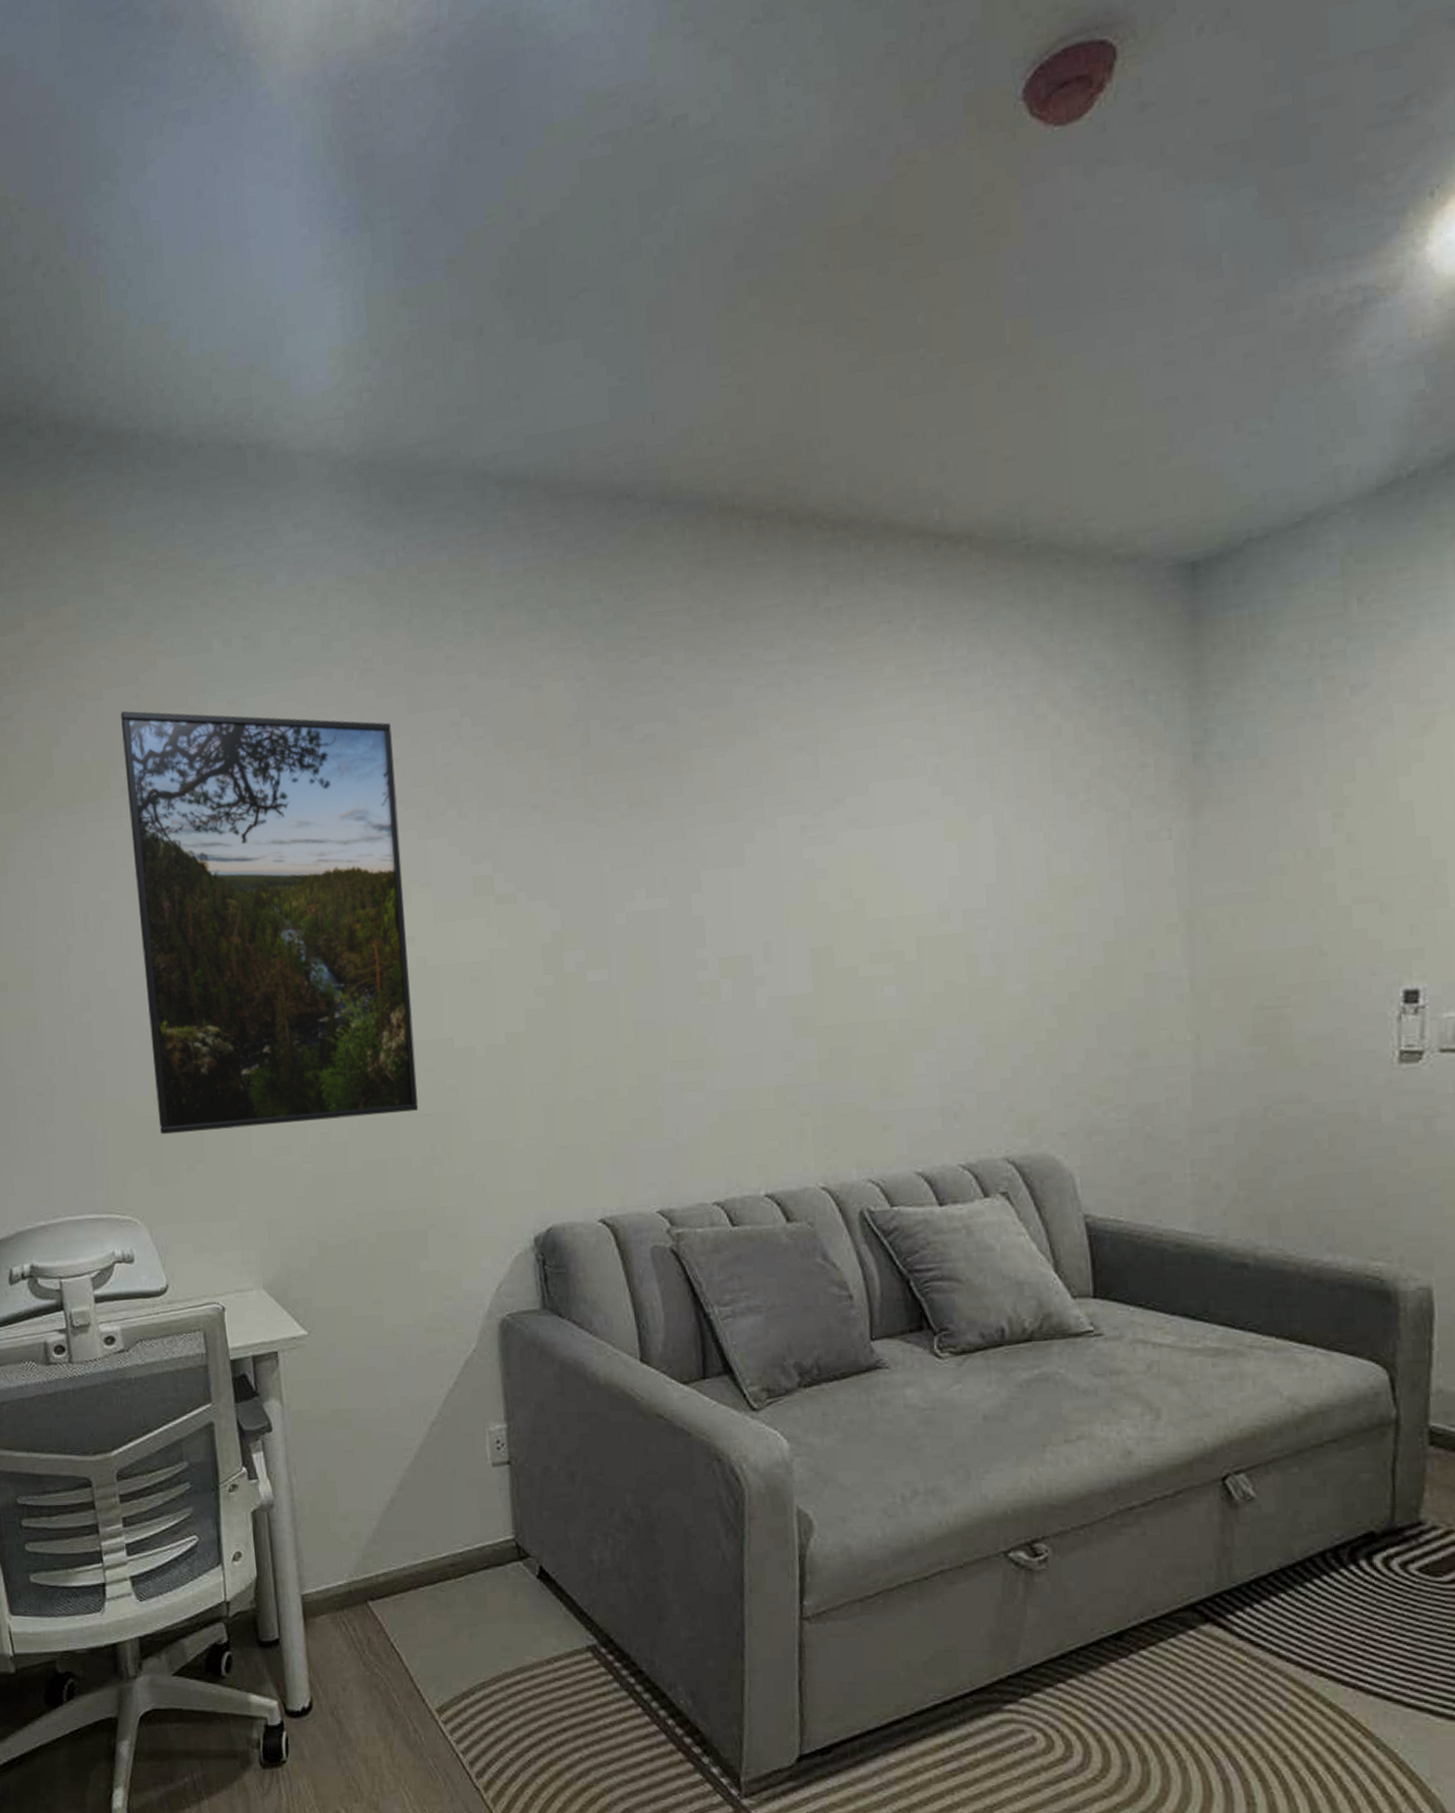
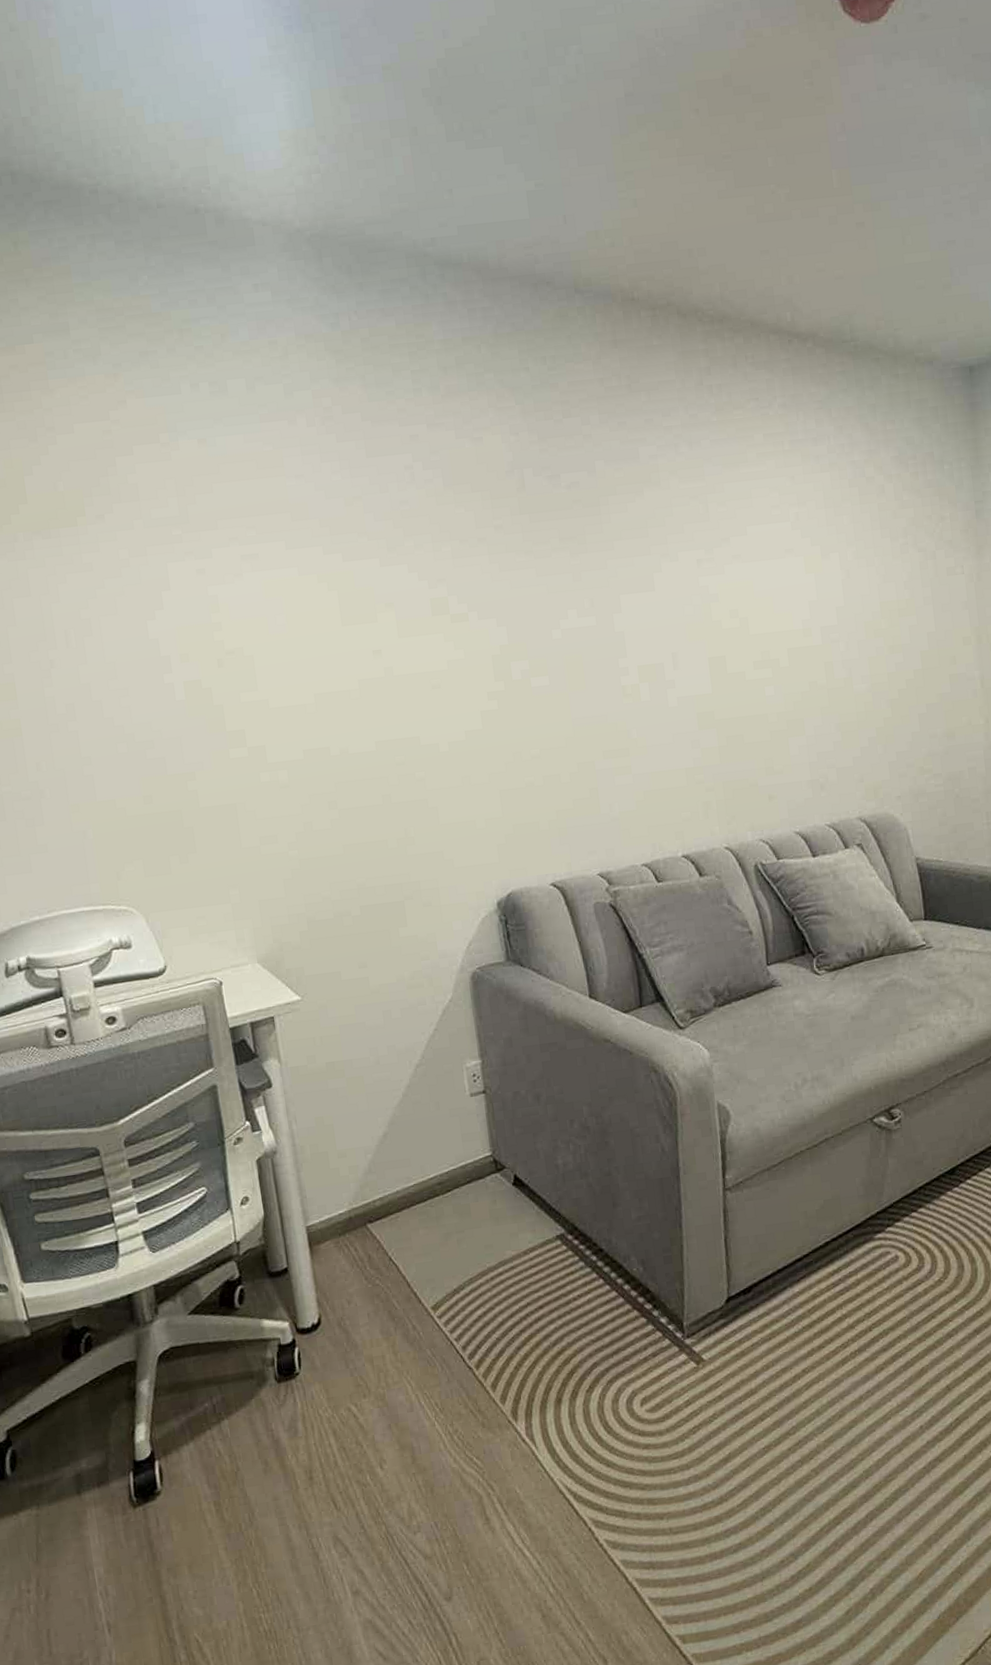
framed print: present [121,711,419,1135] -> none [93,444,392,831]

